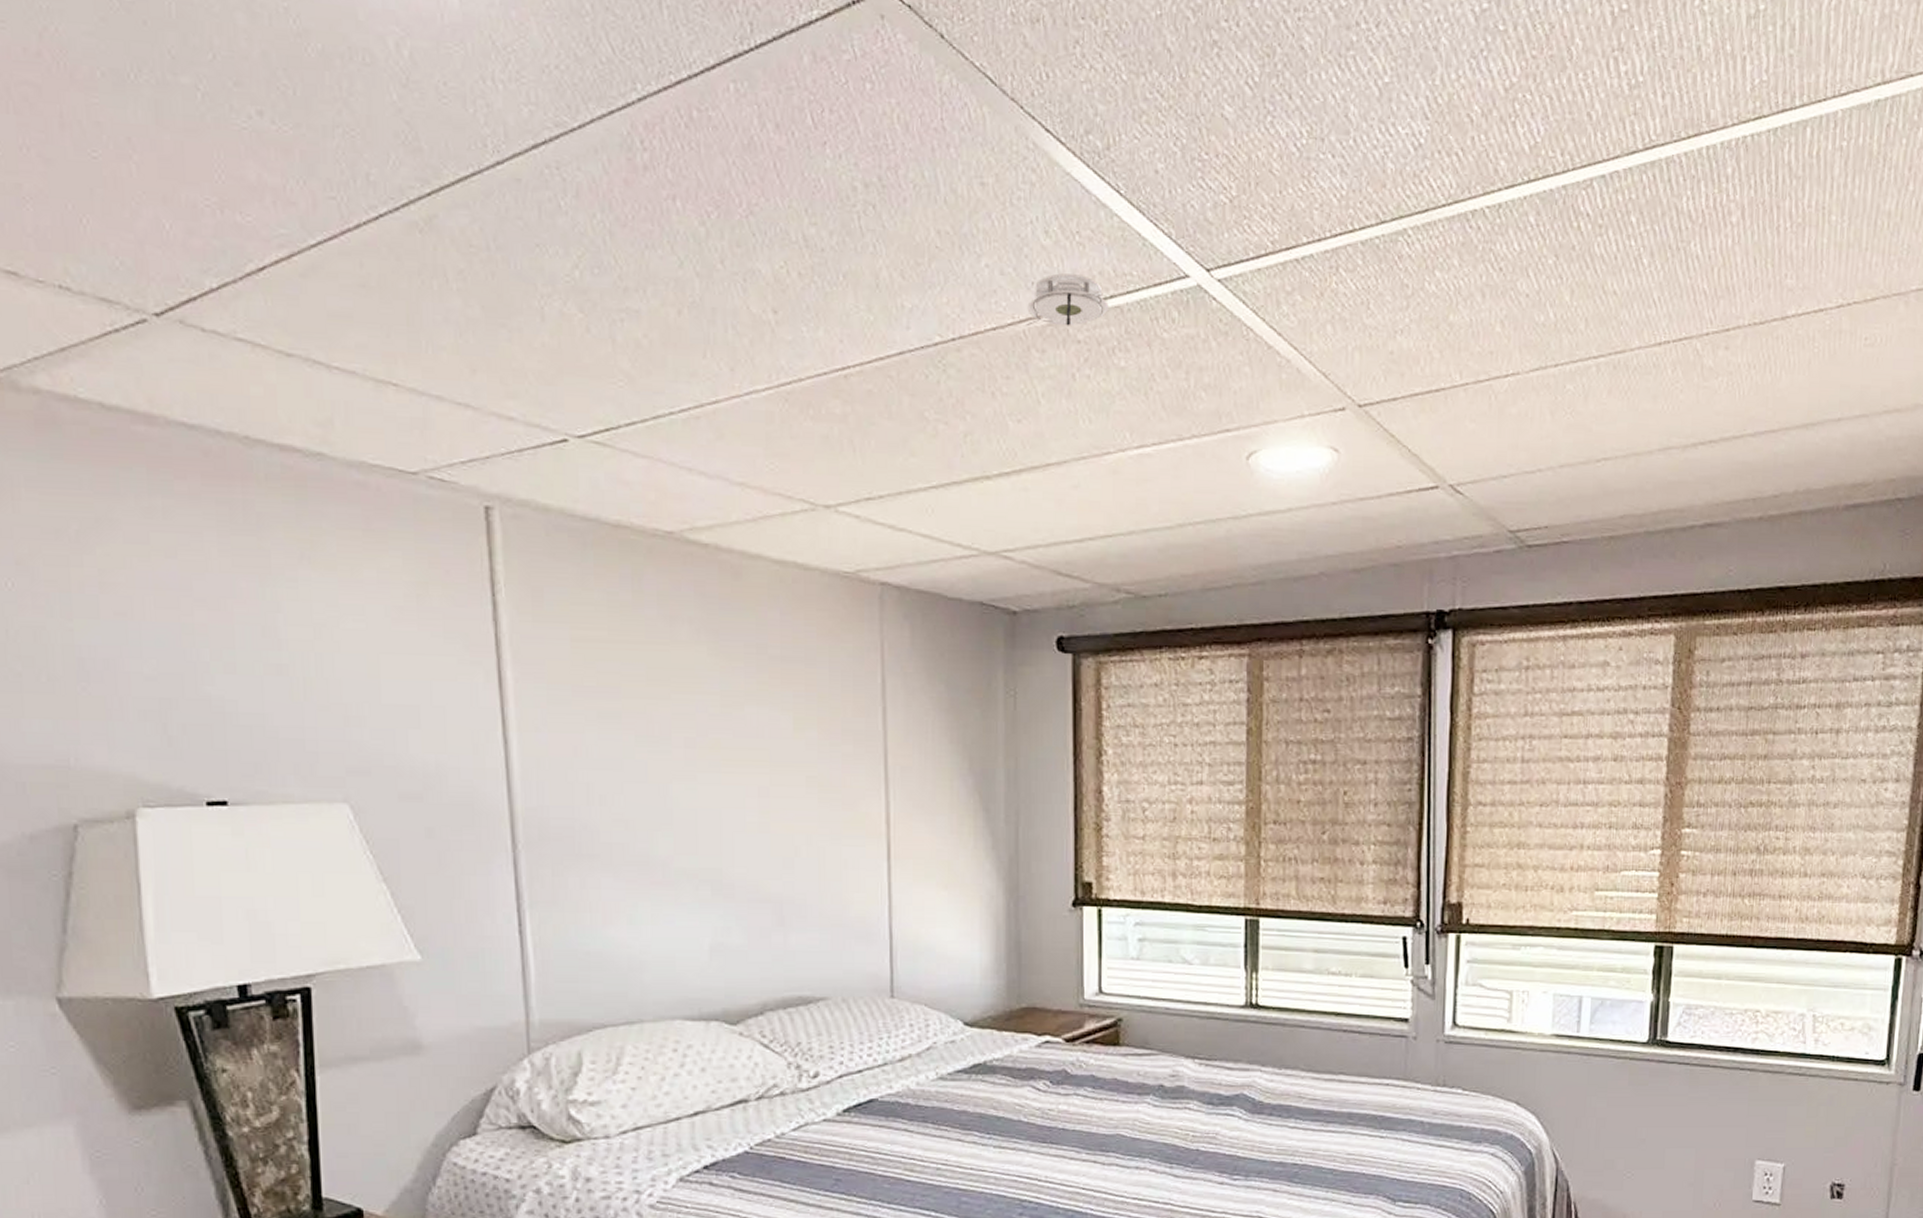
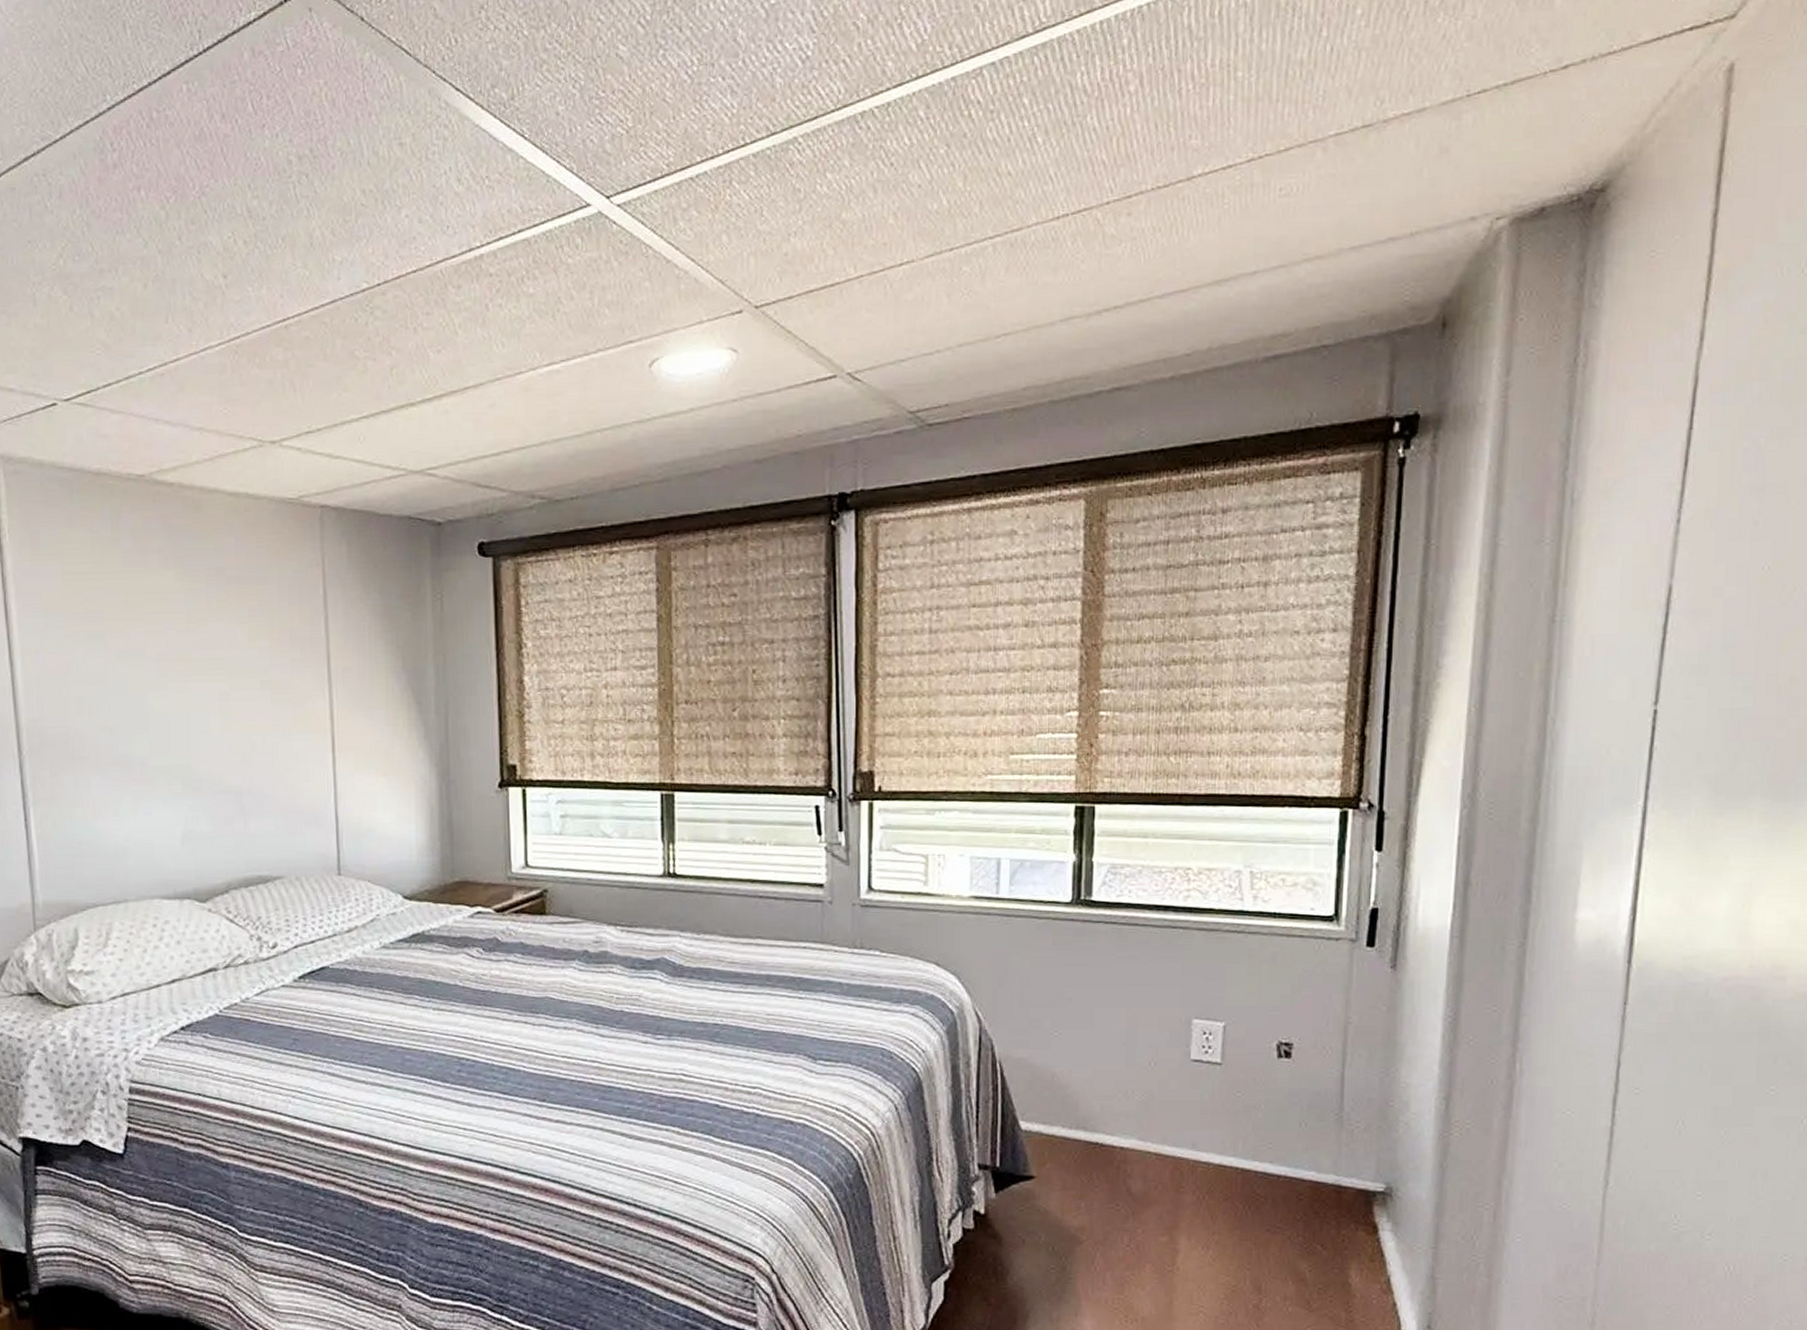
smoke detector: present [1026,273,1109,327] -> none [442,214,517,266]

